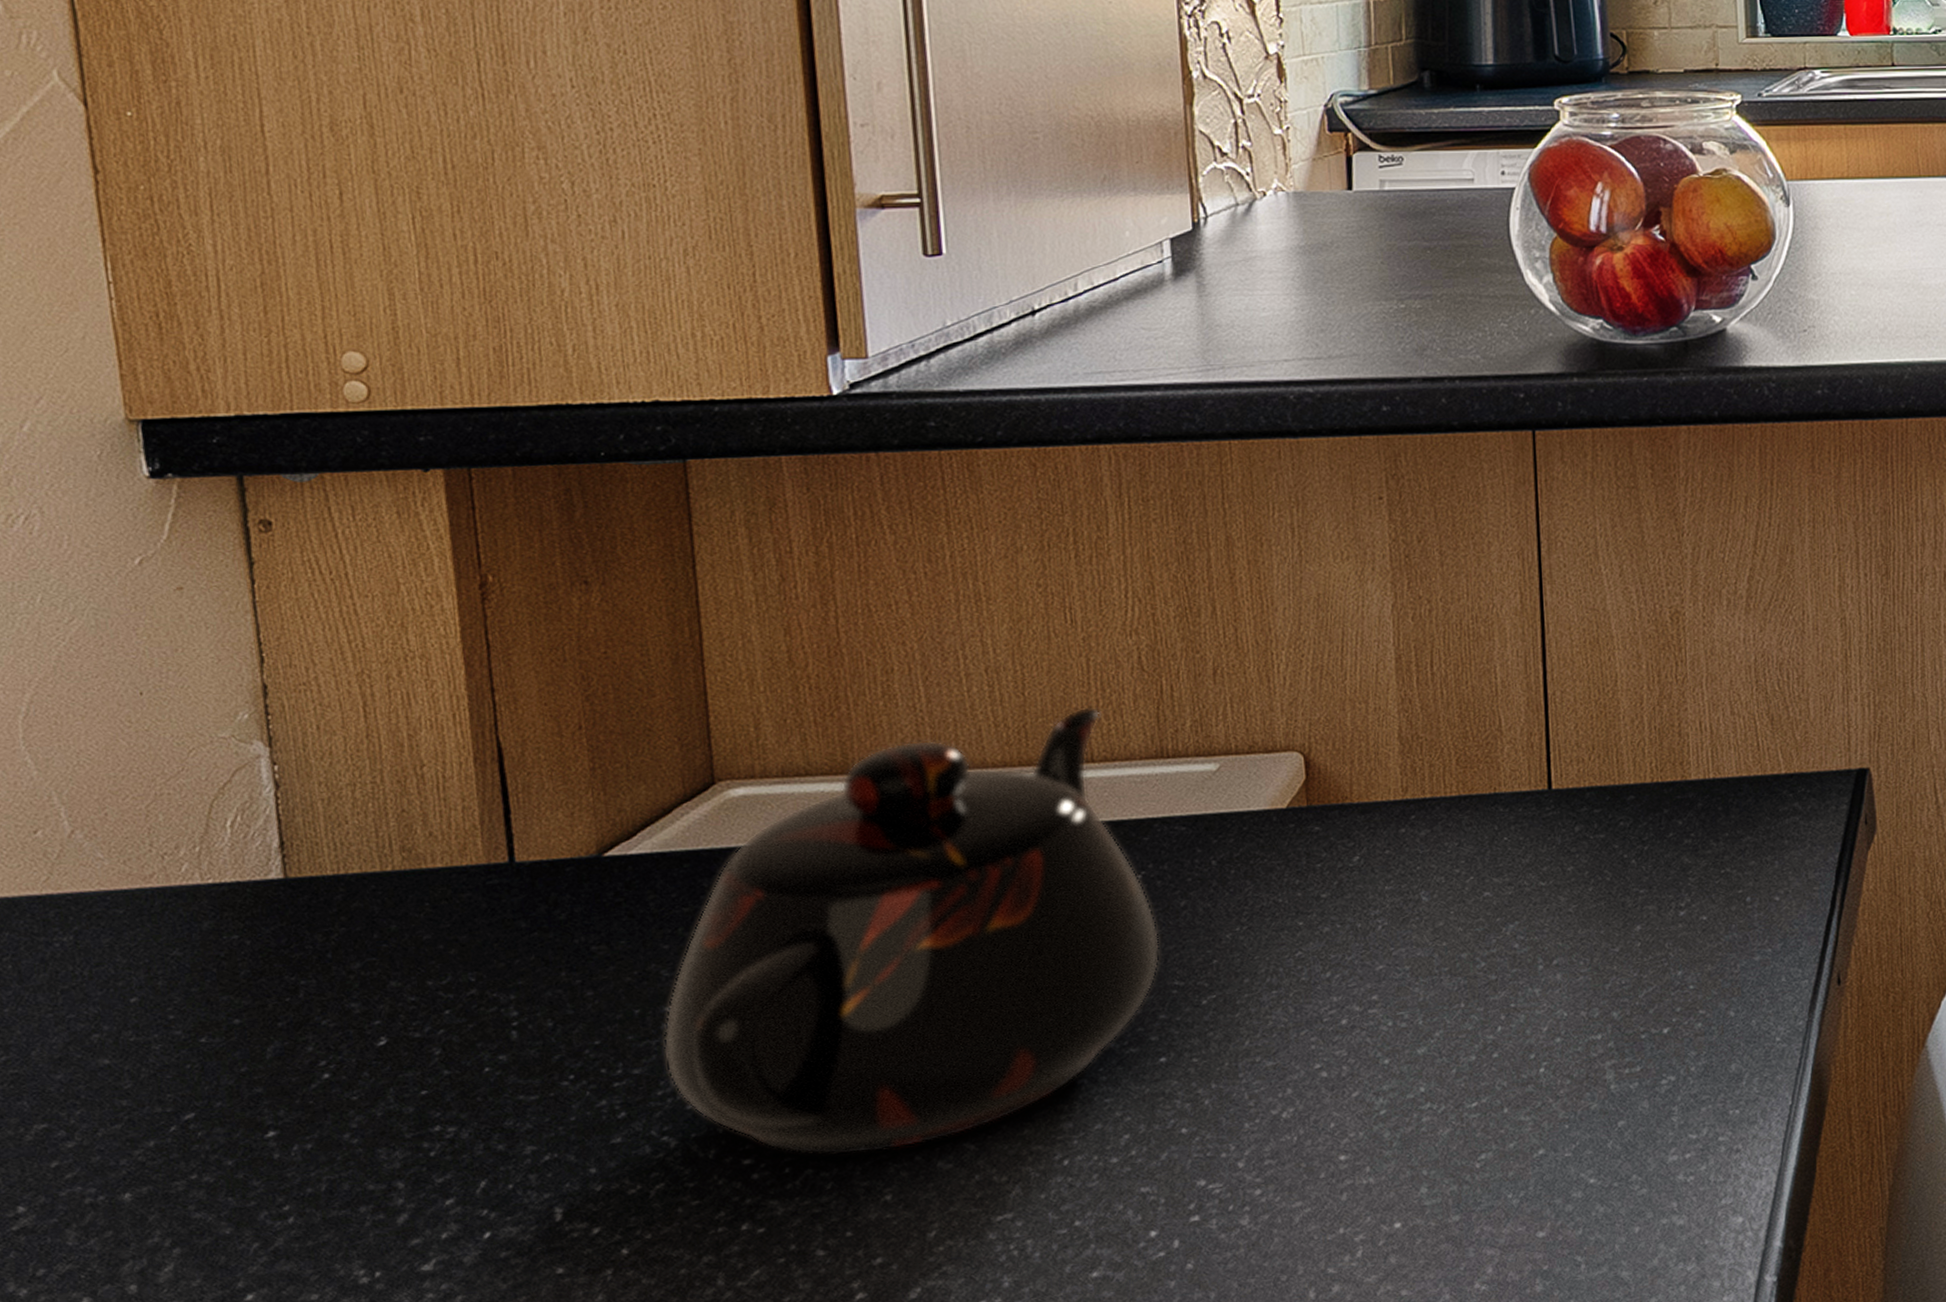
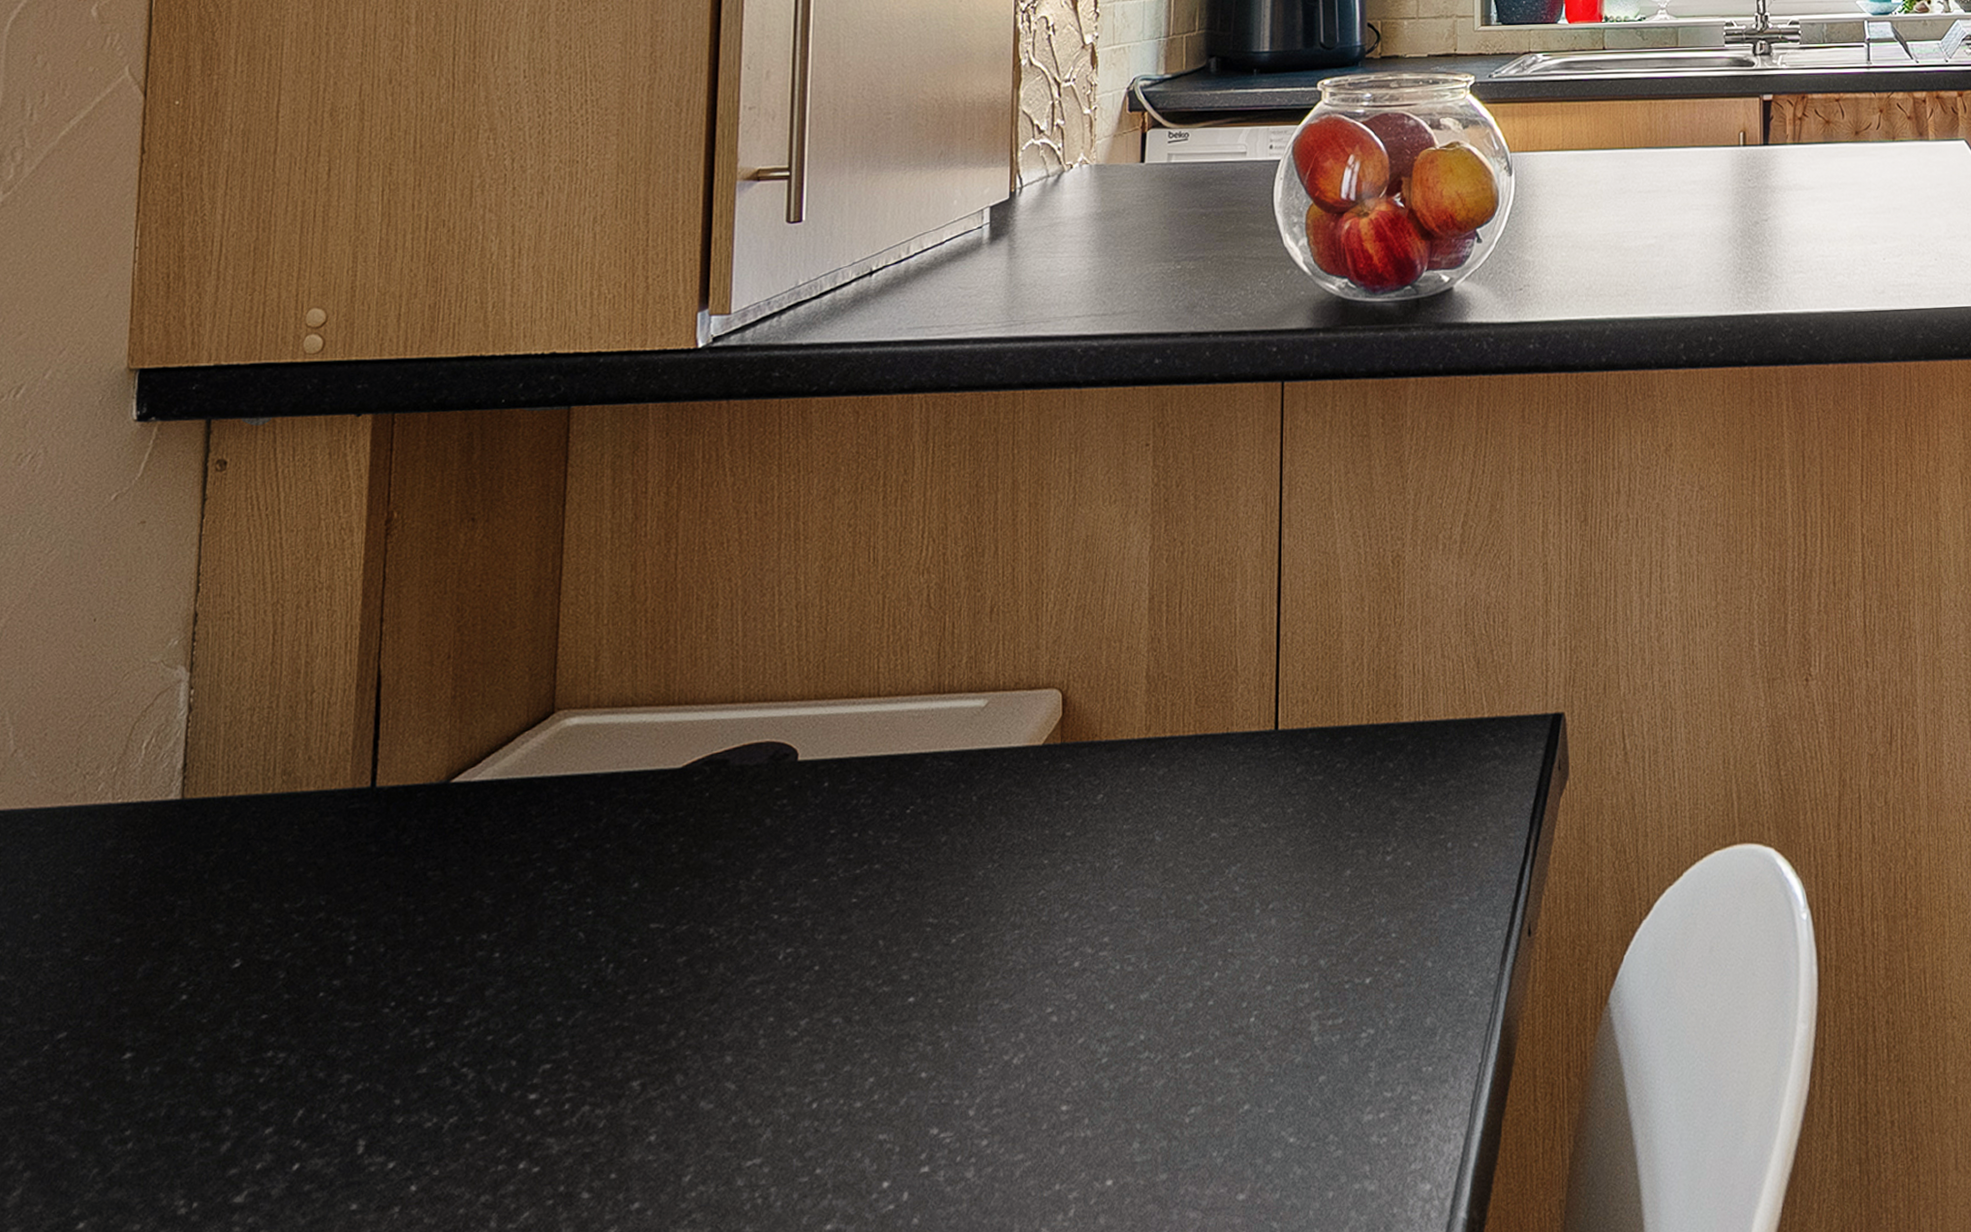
teapot: present [663,706,1161,1156] -> none [475,642,920,1093]

